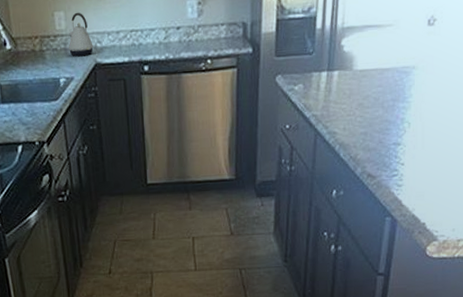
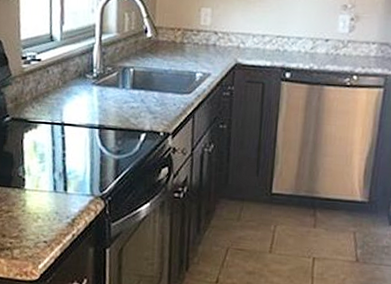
kettle: present [69,12,93,57] -> none [210,11,236,55]

